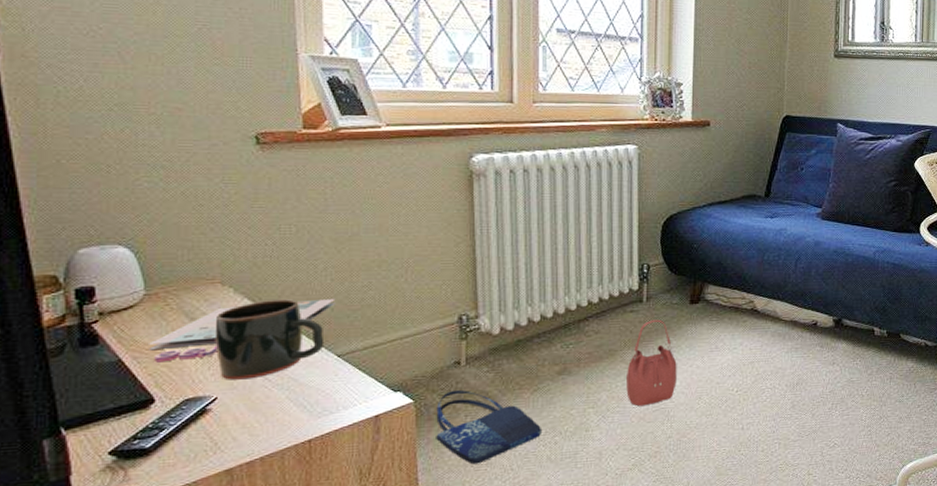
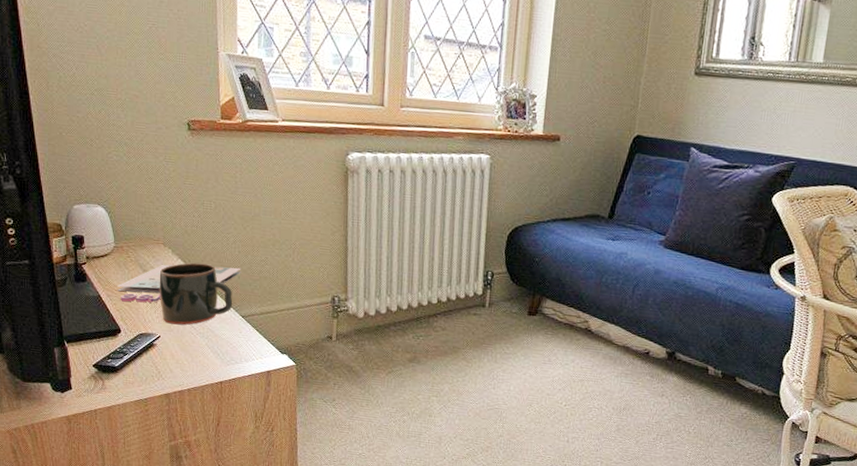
shopping bag: present [436,389,541,465] -> none [311,360,393,427]
handbag: present [626,319,677,407] -> none [465,325,512,404]

